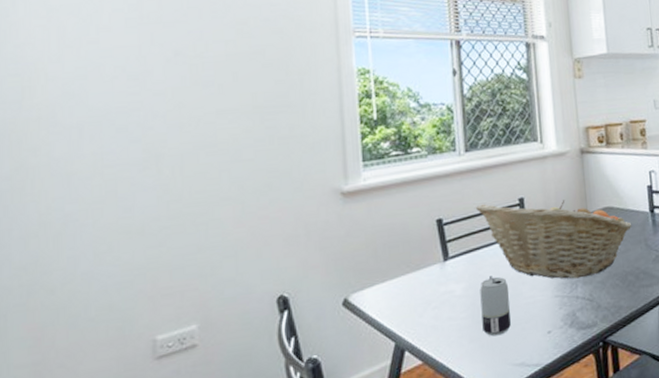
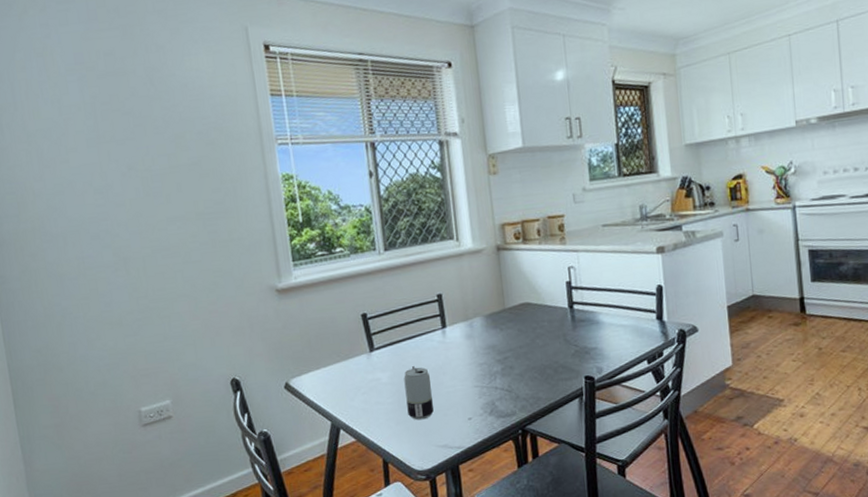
fruit basket: present [476,200,632,279] -> none [397,296,551,371]

